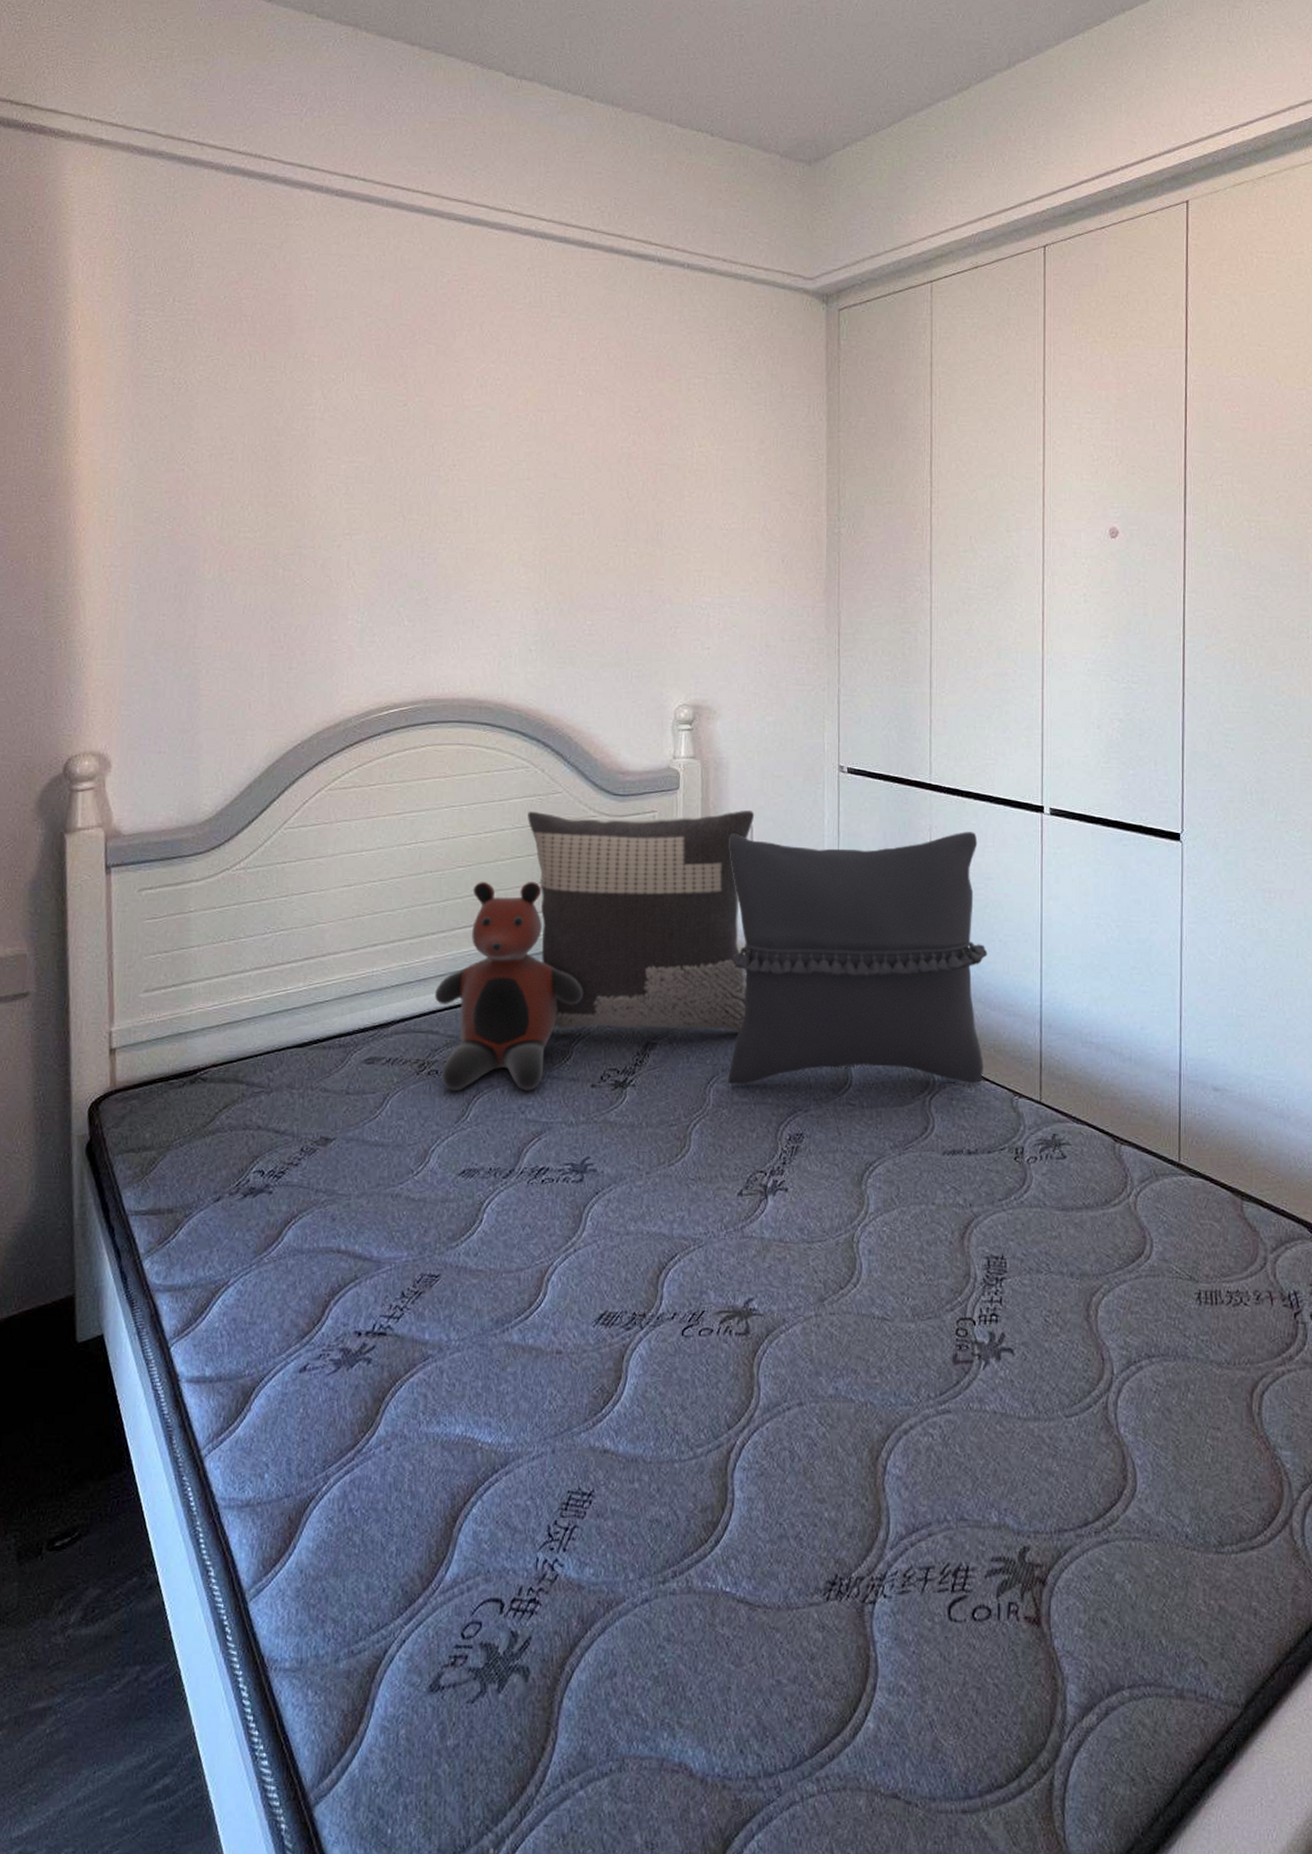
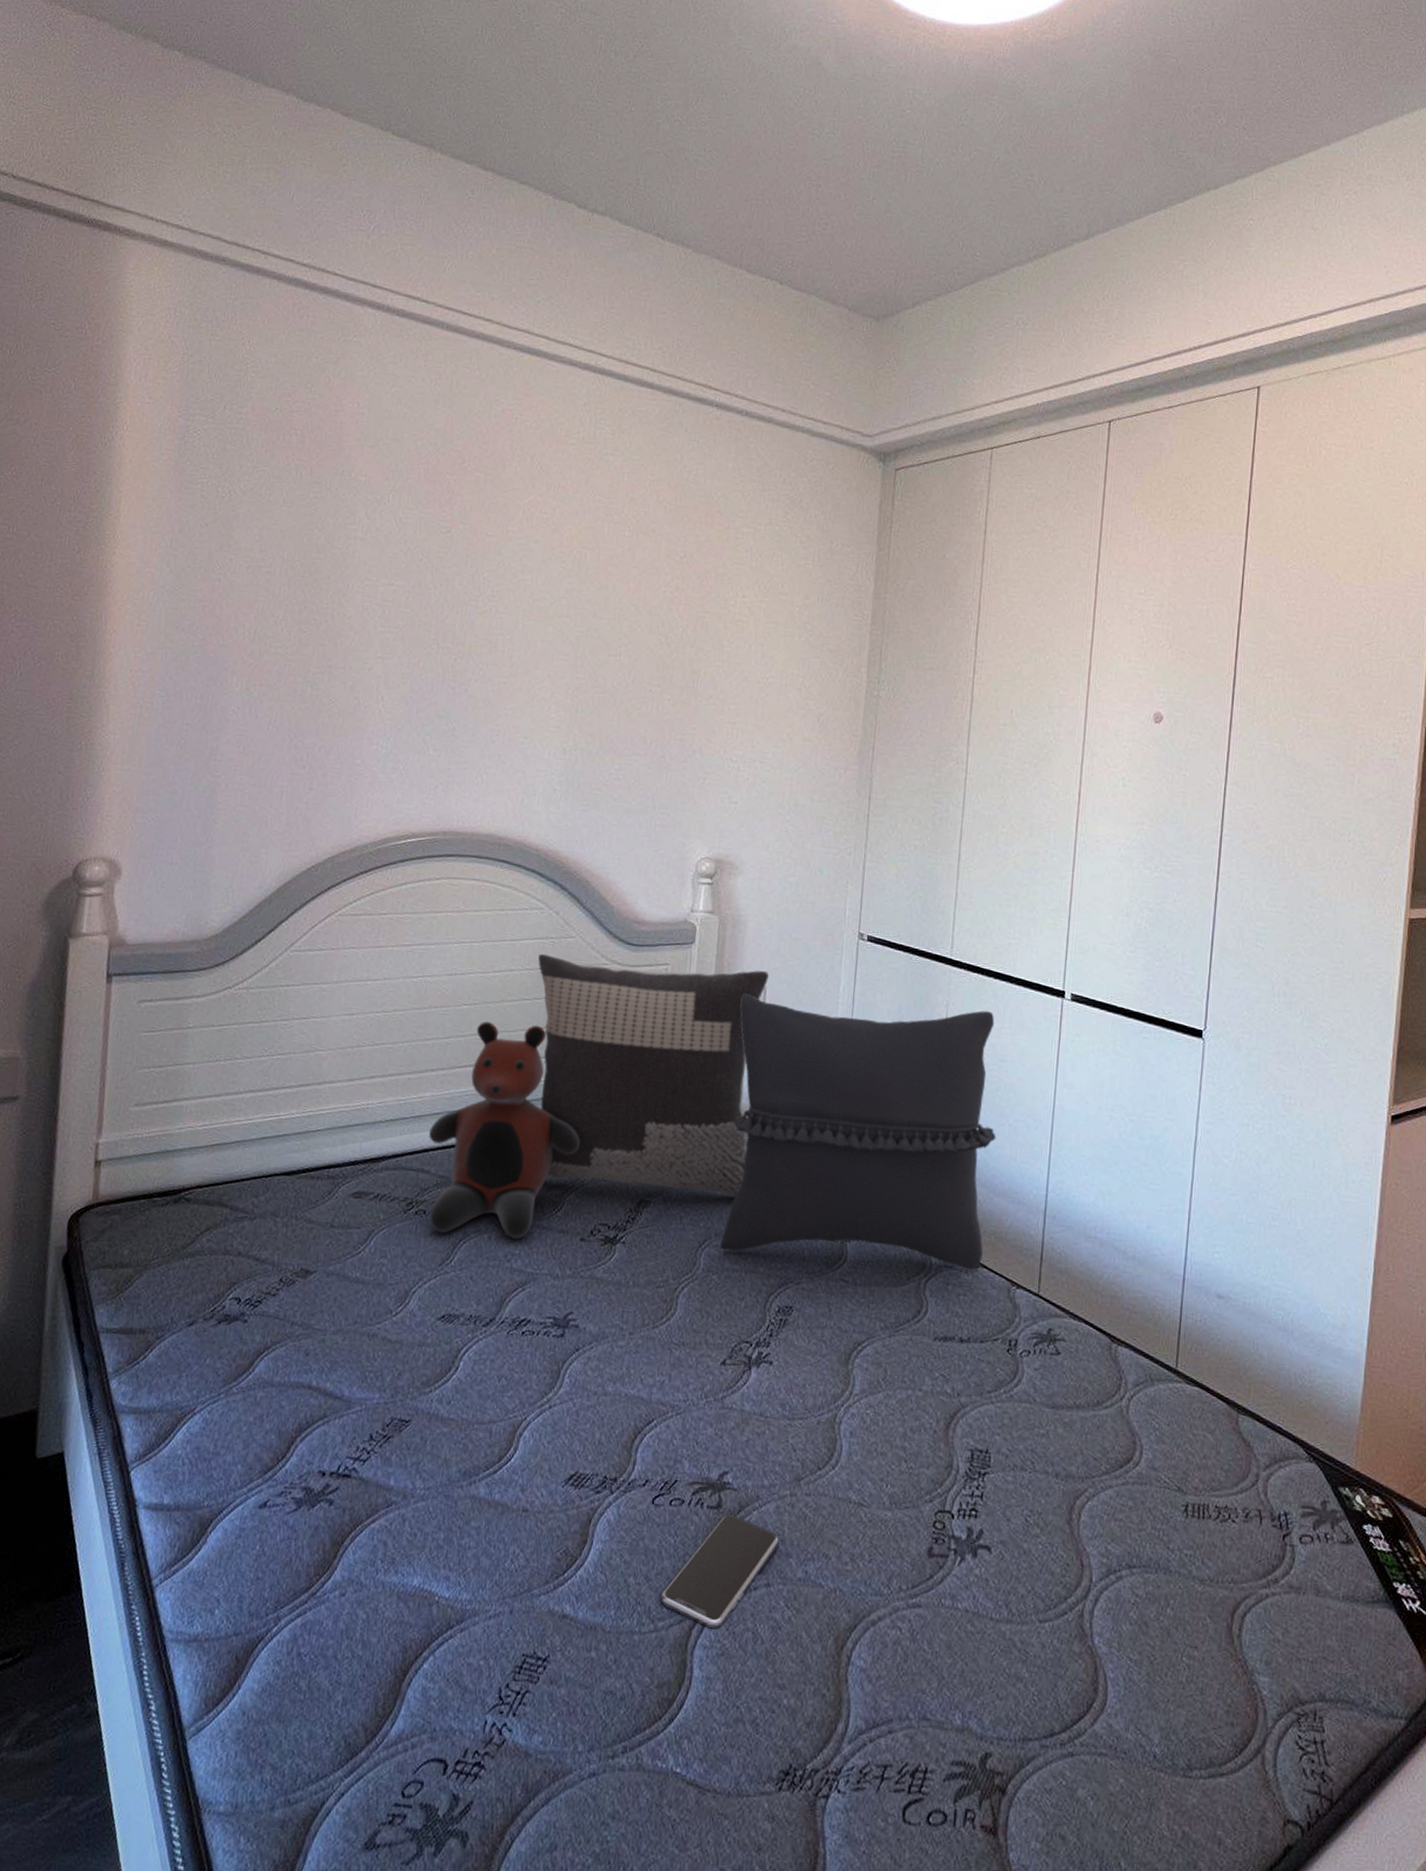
smartphone: none [697,1339,808,1451] -> present [660,1514,779,1630]

